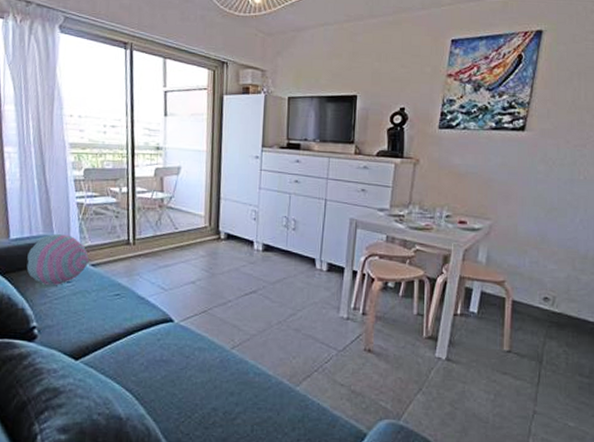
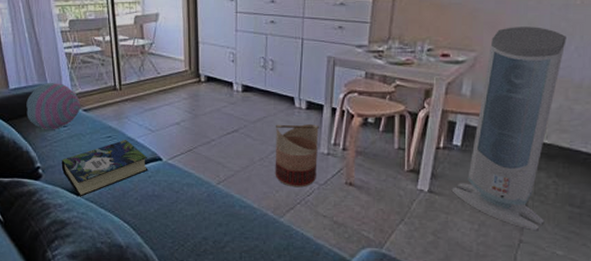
book: none [60,297,158,362] -> present [61,139,148,197]
basket: none [292,286,340,354] -> present [275,124,320,188]
air purifier: none [468,198,572,402] -> present [451,27,567,231]

